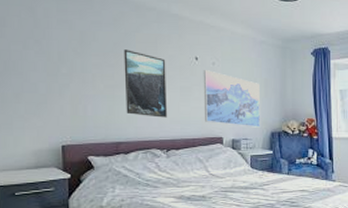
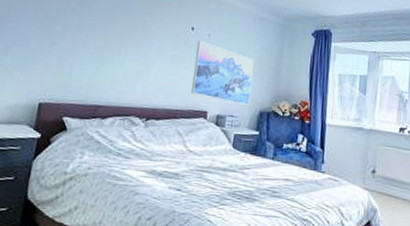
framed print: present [123,49,167,118] -> none [112,13,162,85]

